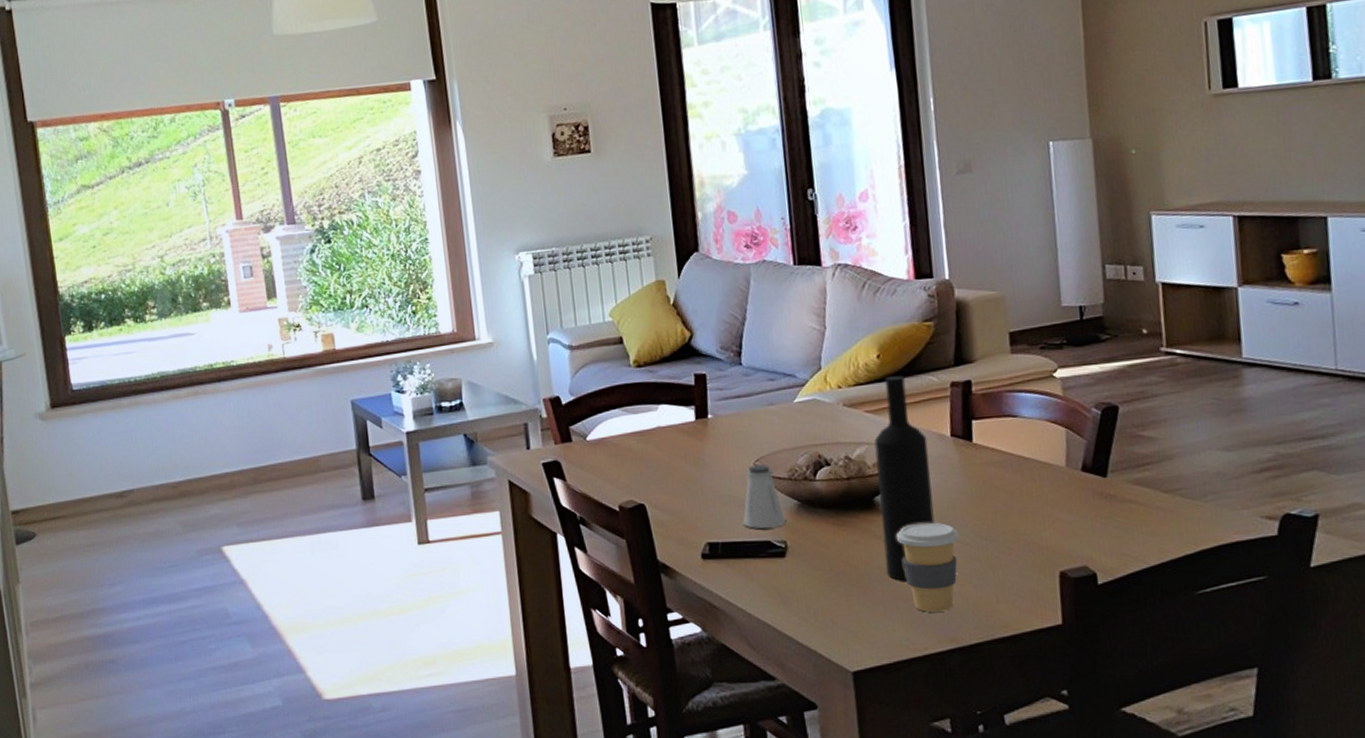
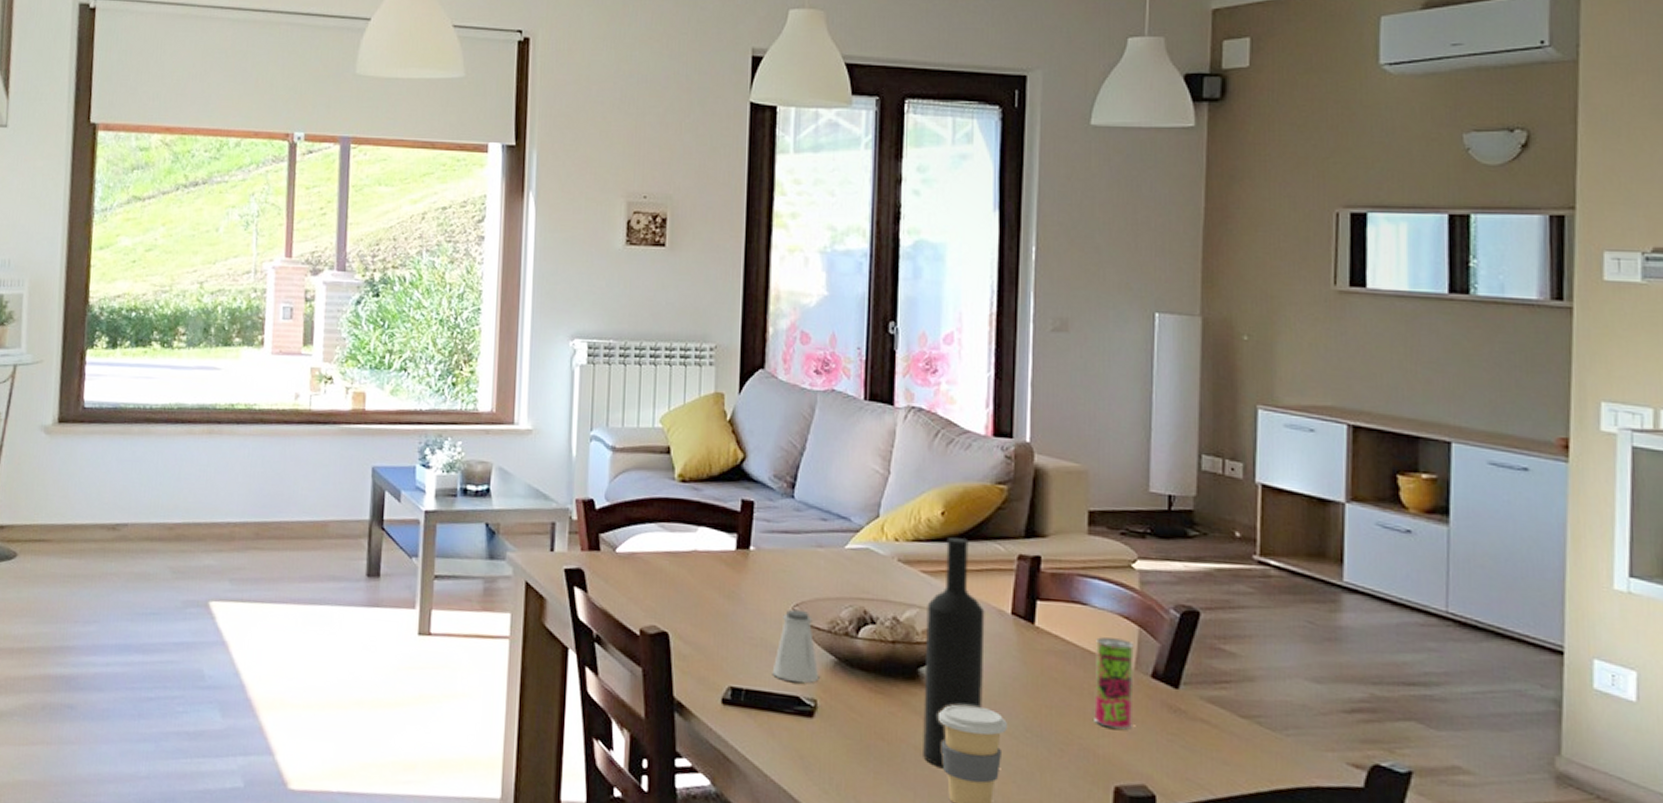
beverage can: none [1029,441,1069,521] -> present [1094,637,1134,729]

